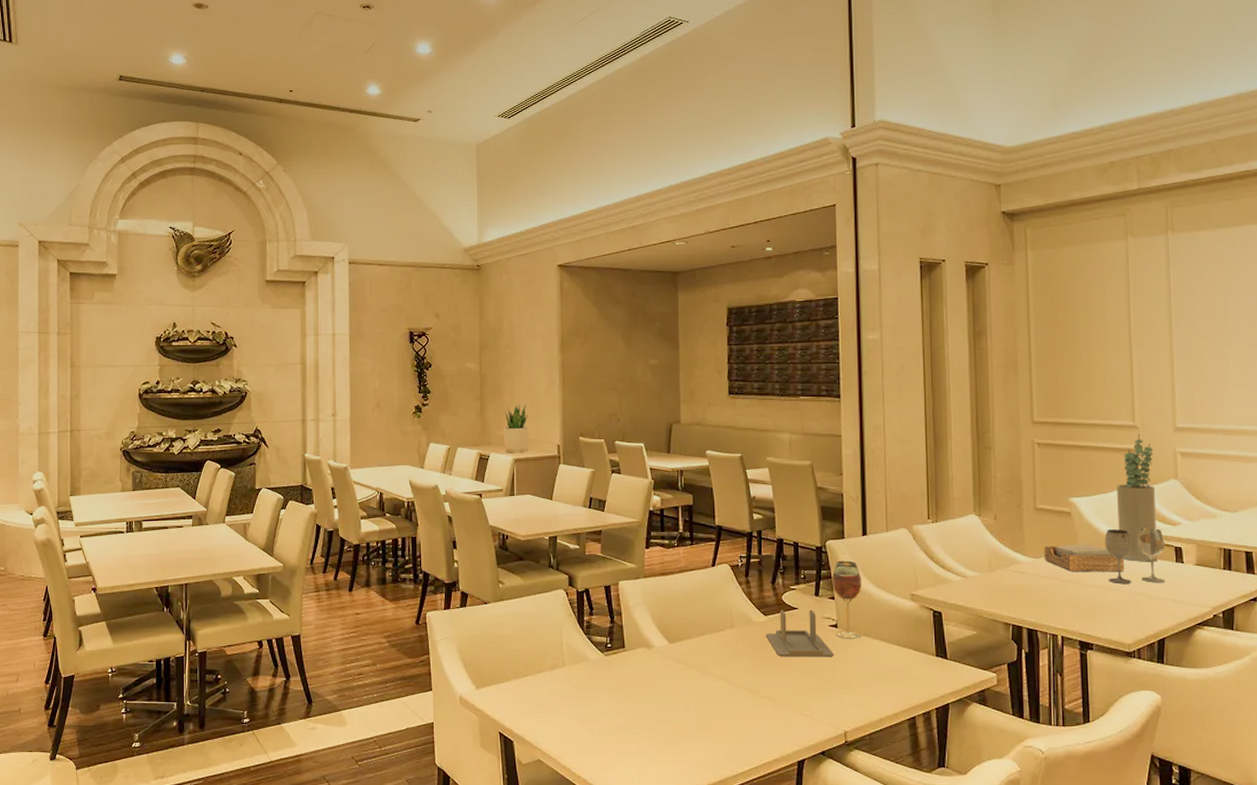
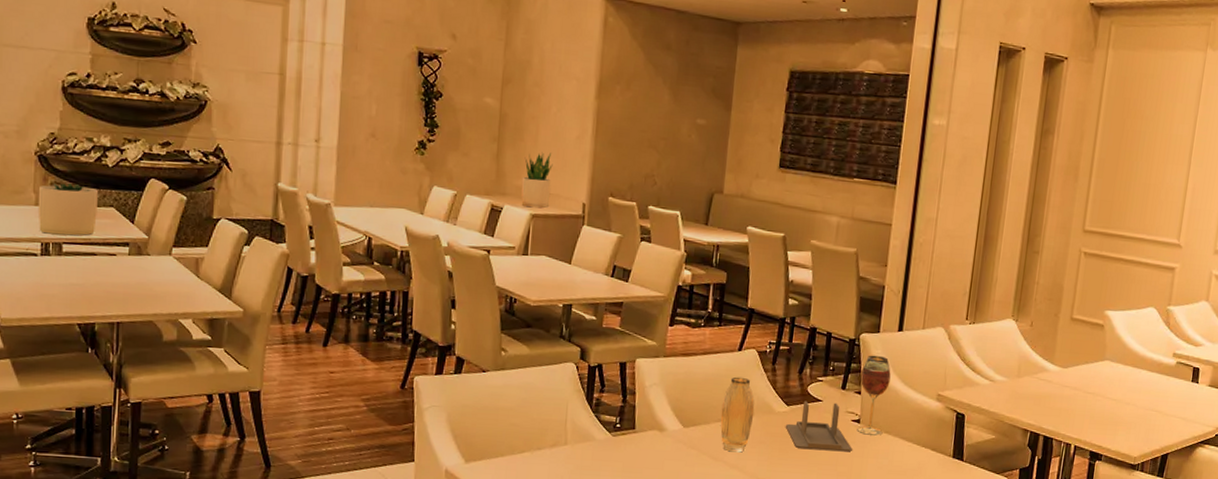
planter: none [123,470,167,514] -> present [37,182,98,236]
vase: none [702,591,734,664] -> present [720,376,754,453]
napkin holder: present [1043,545,1125,572] -> none [1071,357,1145,388]
wineglass: present [1105,528,1165,583] -> none [1128,345,1186,400]
vase: present [1117,434,1157,562] -> none [1144,253,1191,380]

